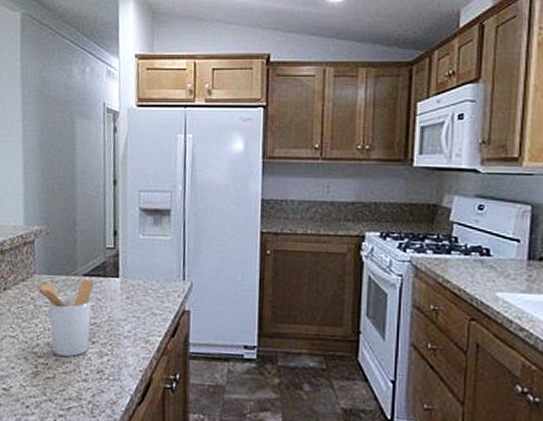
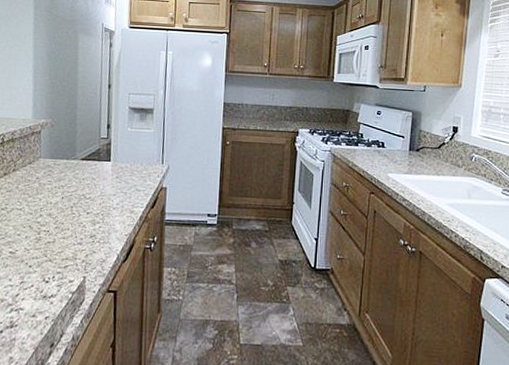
utensil holder: present [34,279,94,357] -> none [39,162,90,225]

